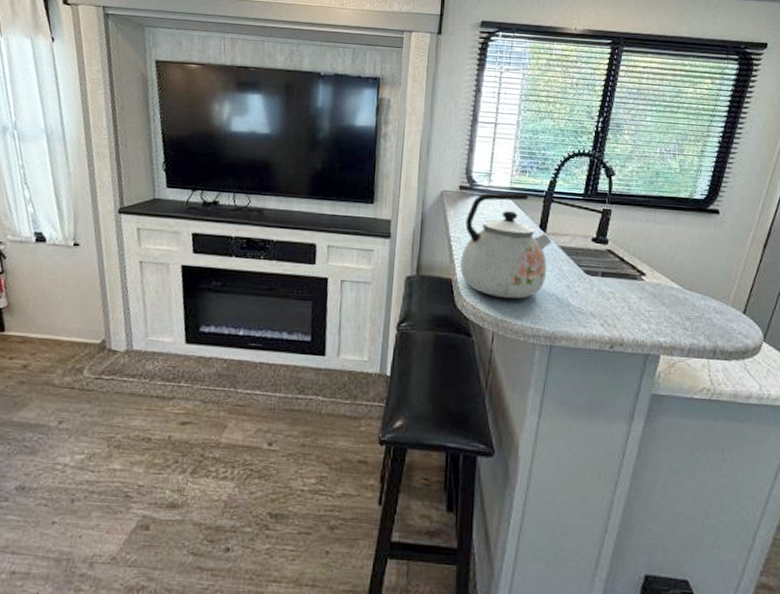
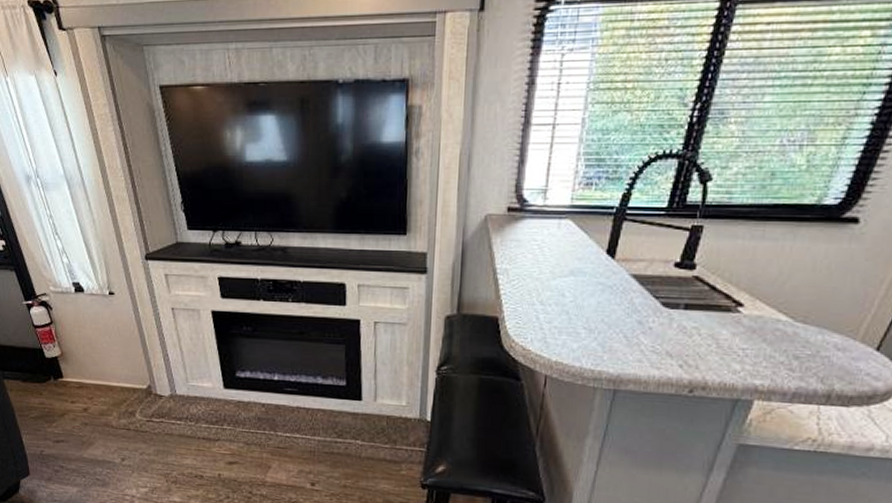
kettle: present [460,193,551,299] -> none [508,211,621,338]

